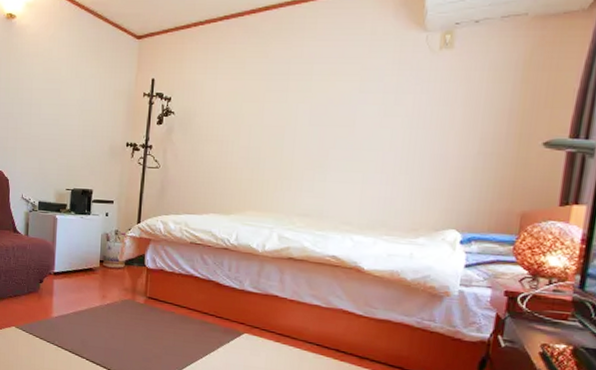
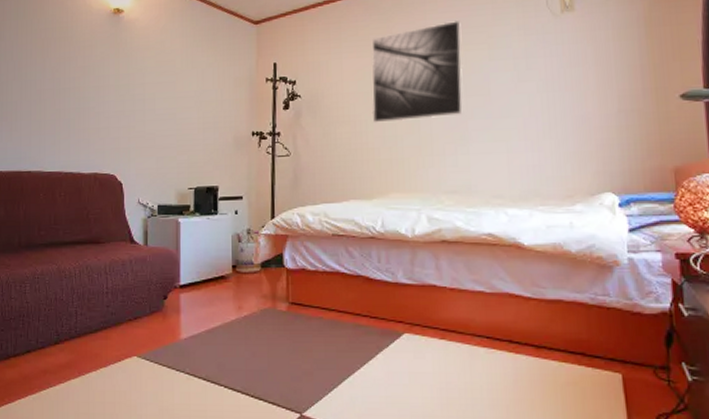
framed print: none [239,49,337,145] -> present [372,20,463,123]

